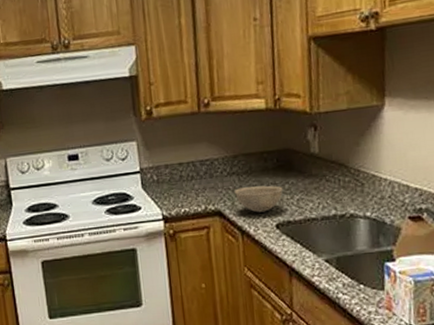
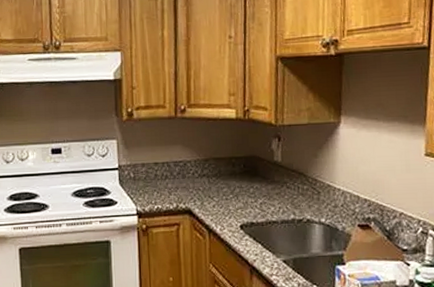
bowl: present [235,185,283,213] -> none [204,188,248,213]

